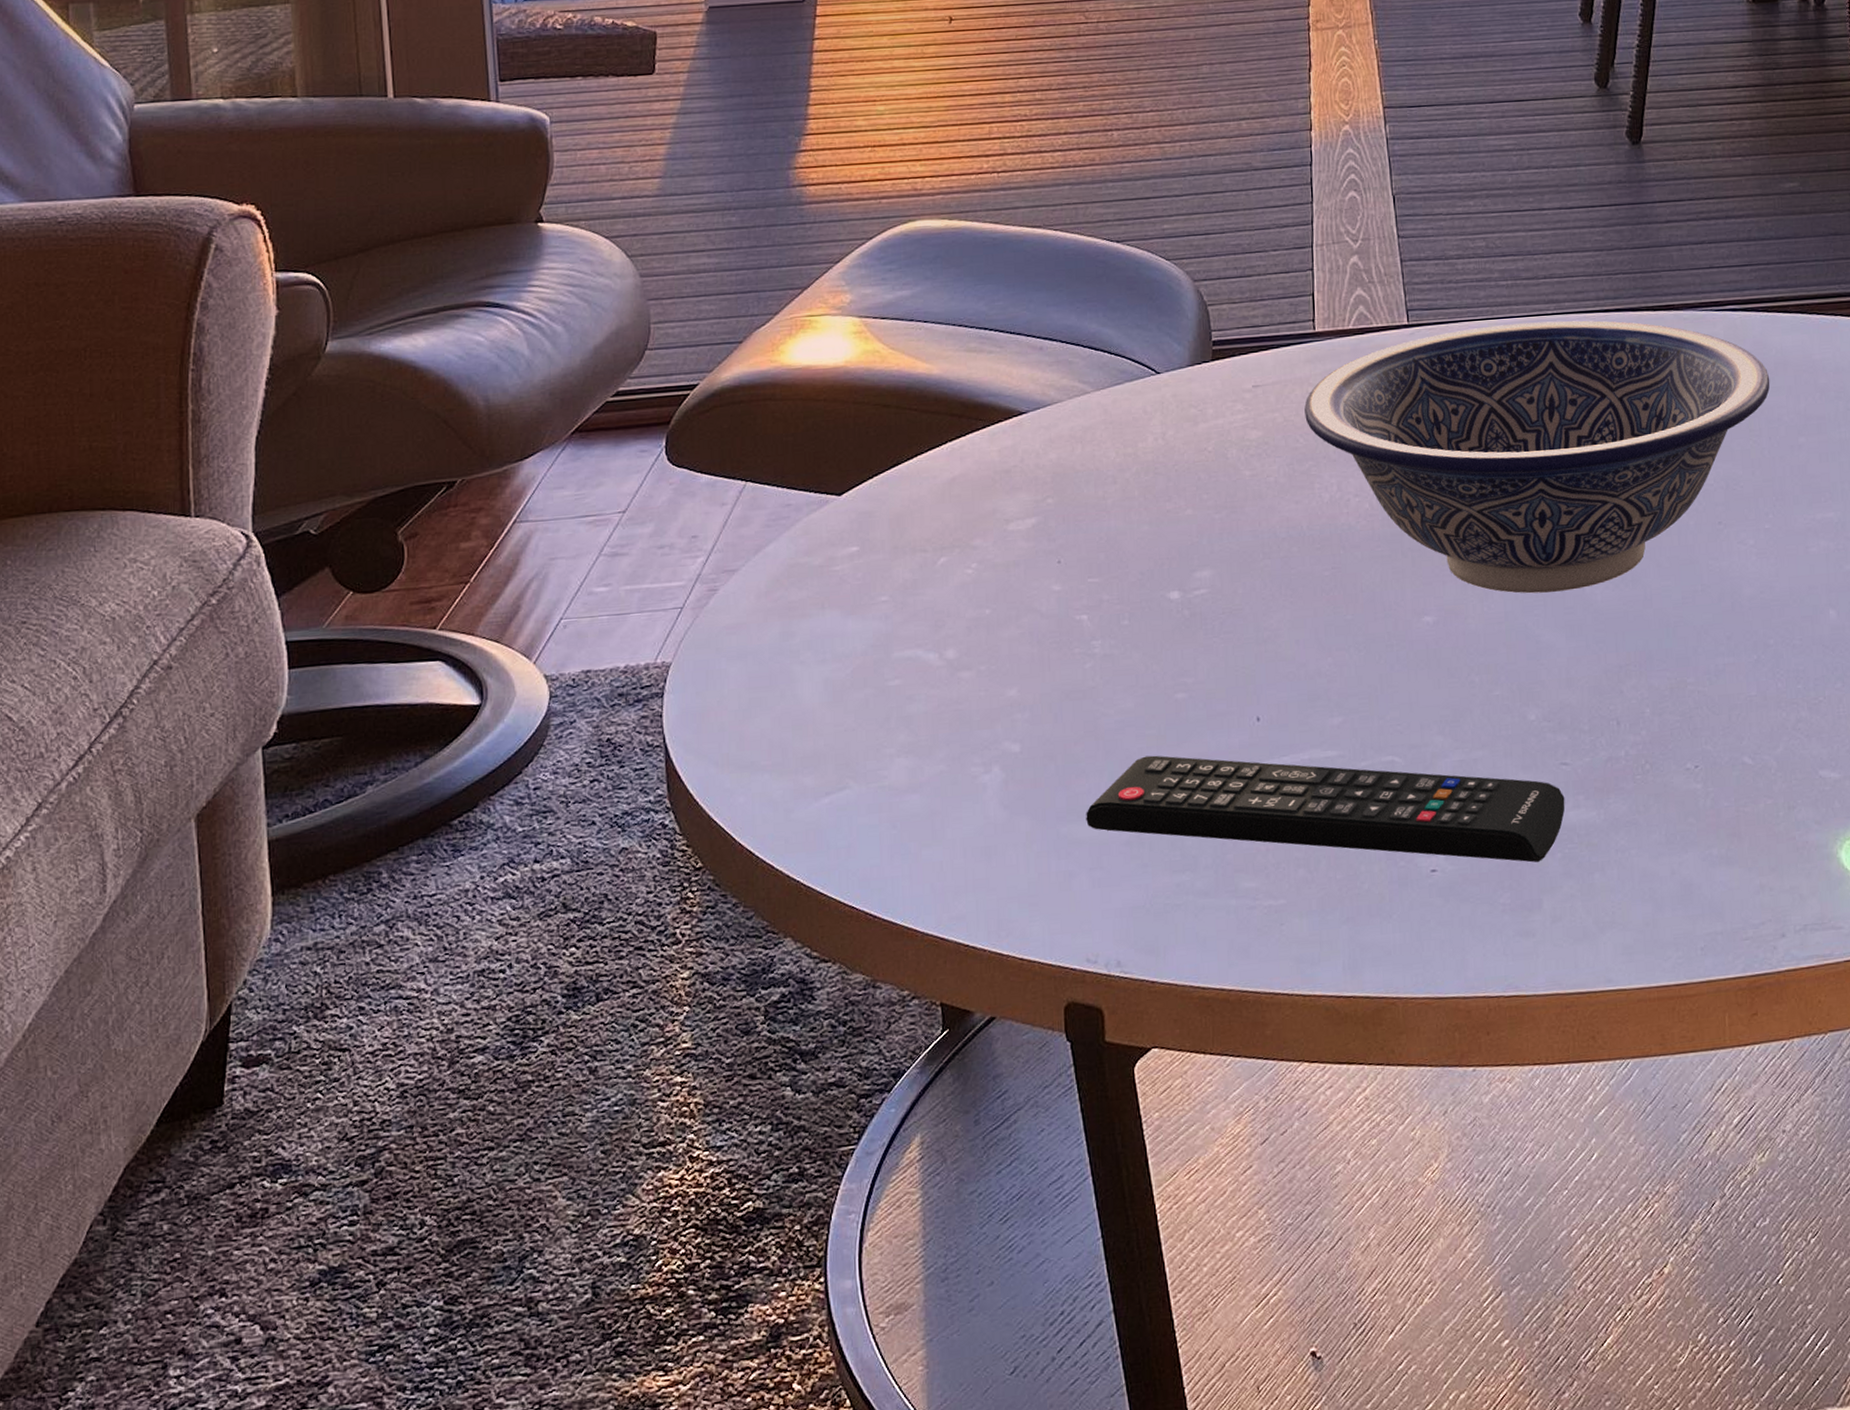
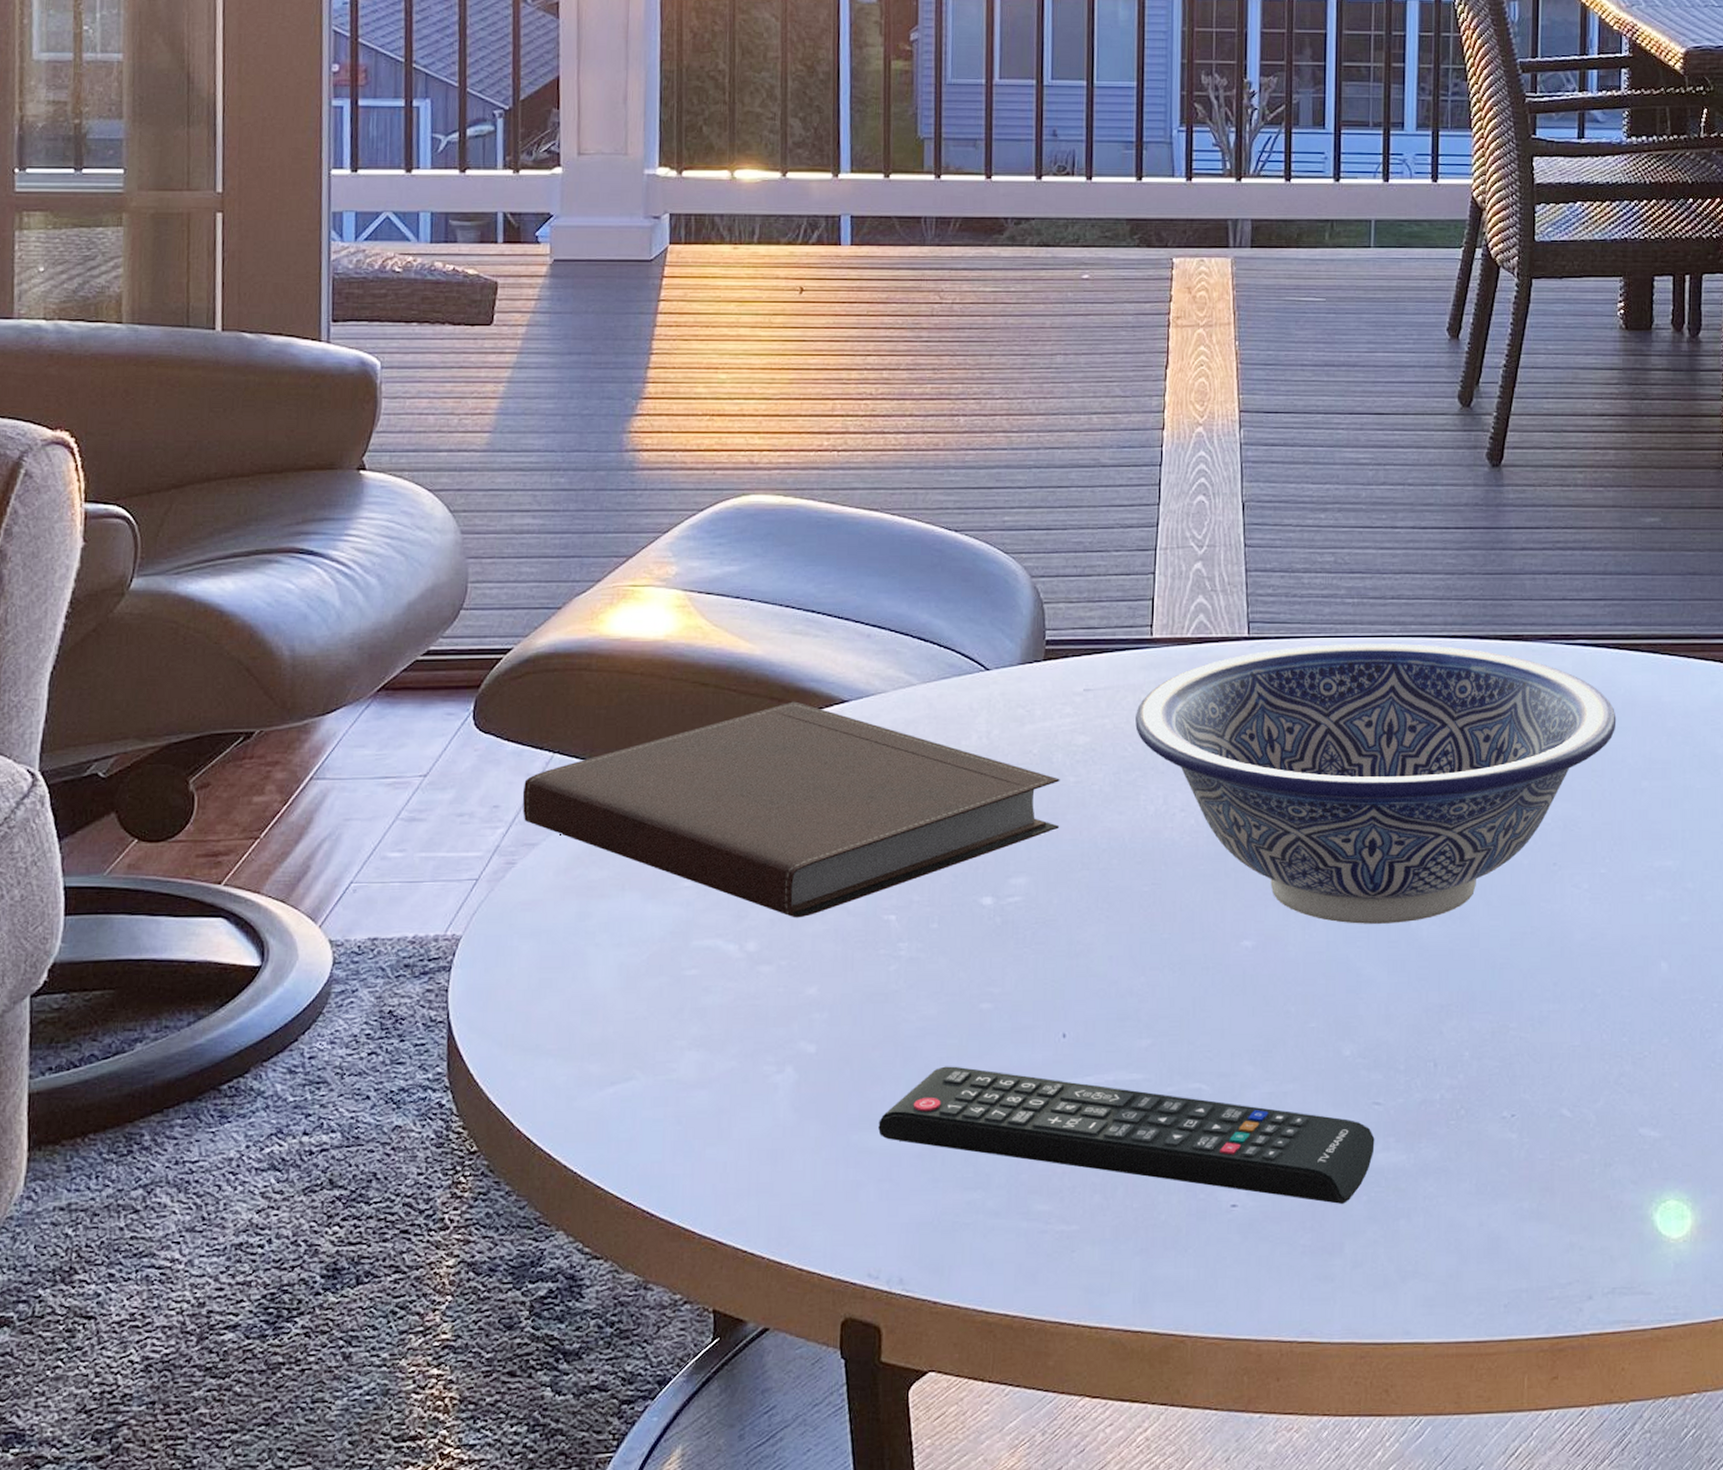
notebook: none [719,416,1239,624] -> present [522,701,1060,918]

